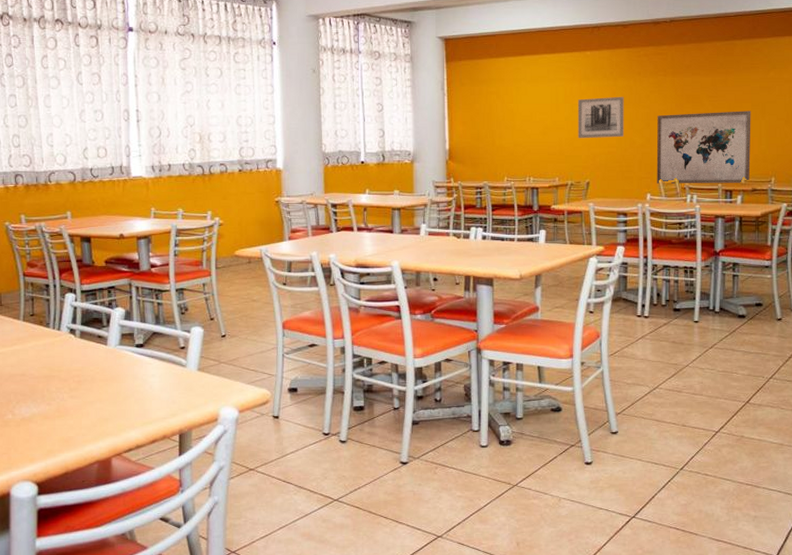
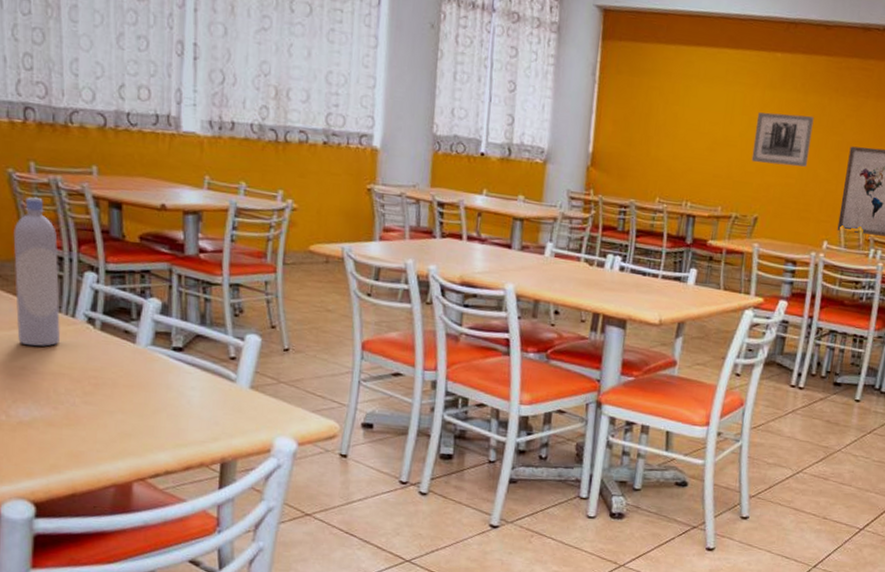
bottle: none [11,242,49,357] -> present [13,197,60,347]

